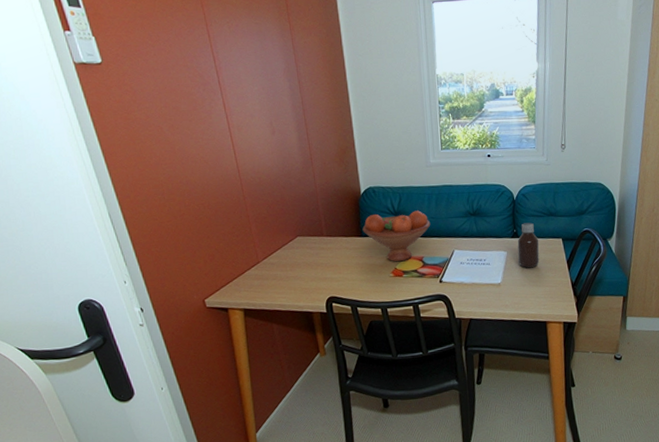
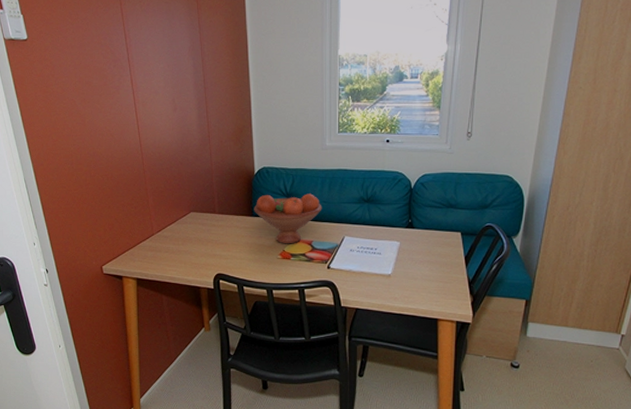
bottle: present [517,222,540,268] -> none [412,213,436,260]

